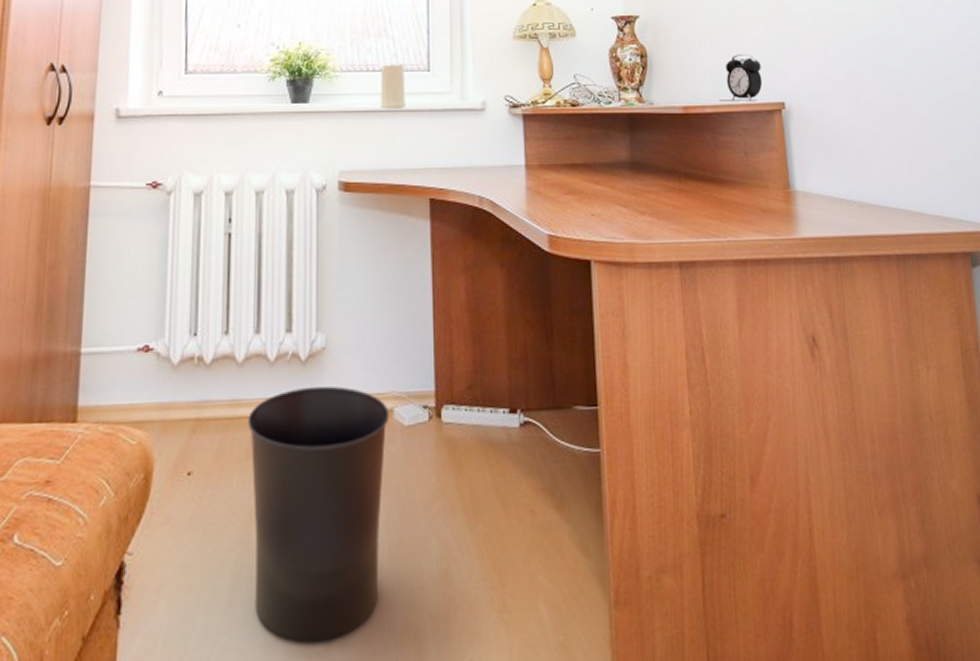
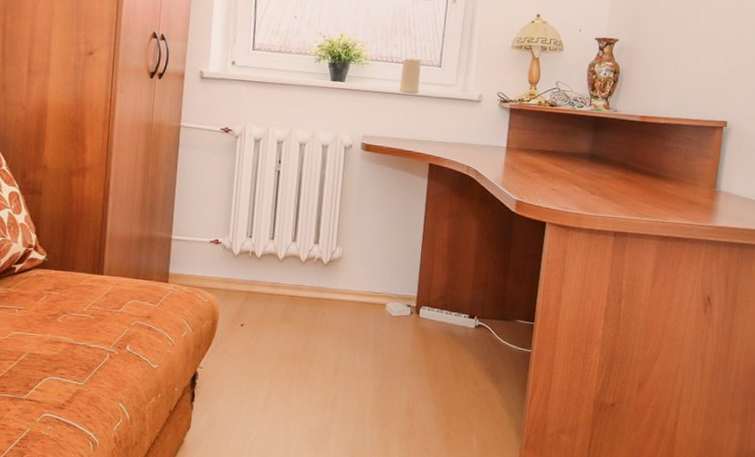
waste bin: present [248,385,390,643] -> none [281,281,383,438]
alarm clock: present [719,54,763,103] -> none [672,79,714,119]

